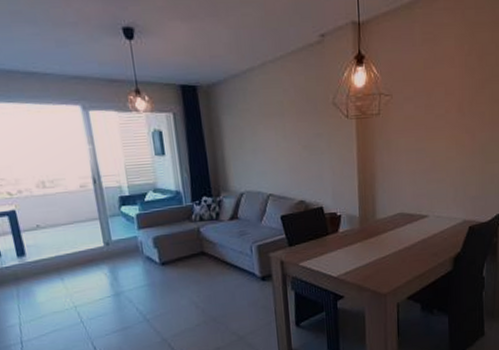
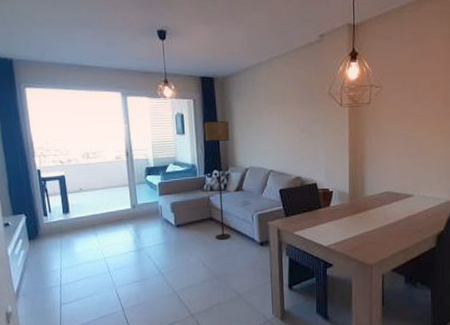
floor lamp: none [188,137,227,277] -> present [204,120,231,240]

